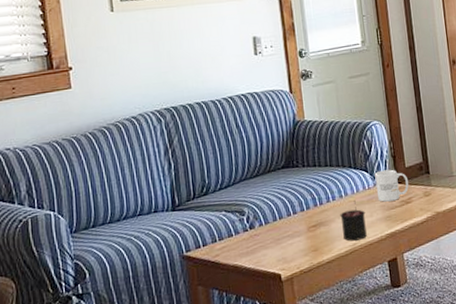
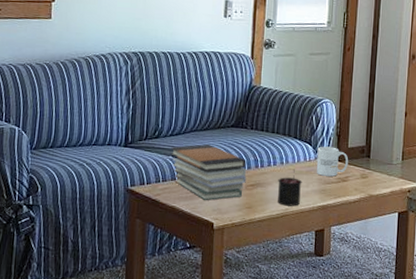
book stack: none [222,191,307,252] -> present [171,144,246,200]

